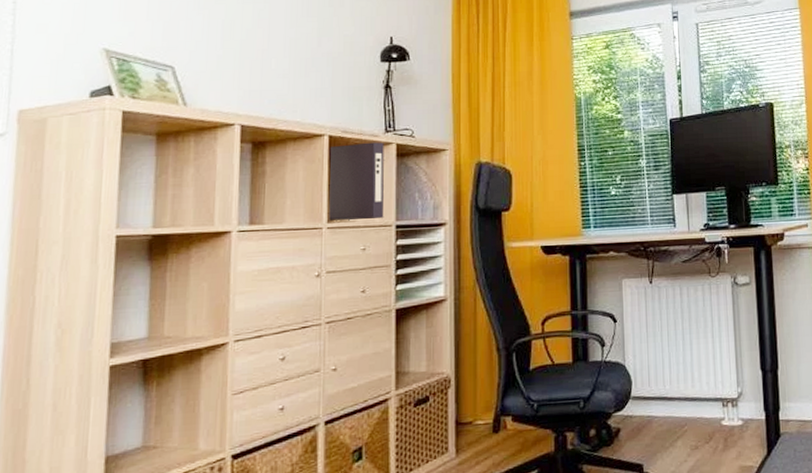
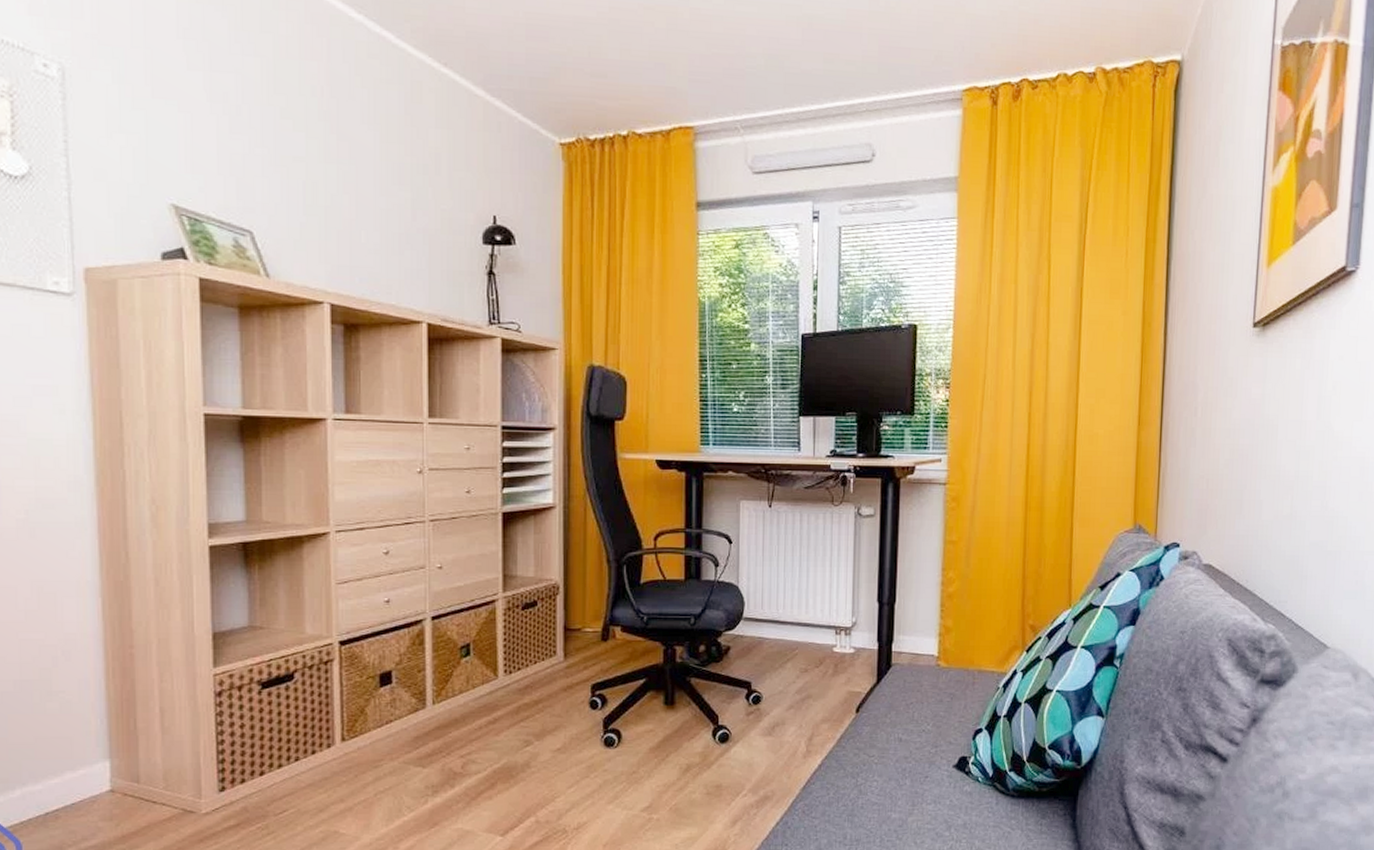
binder: present [329,142,384,221] -> none [428,334,488,417]

